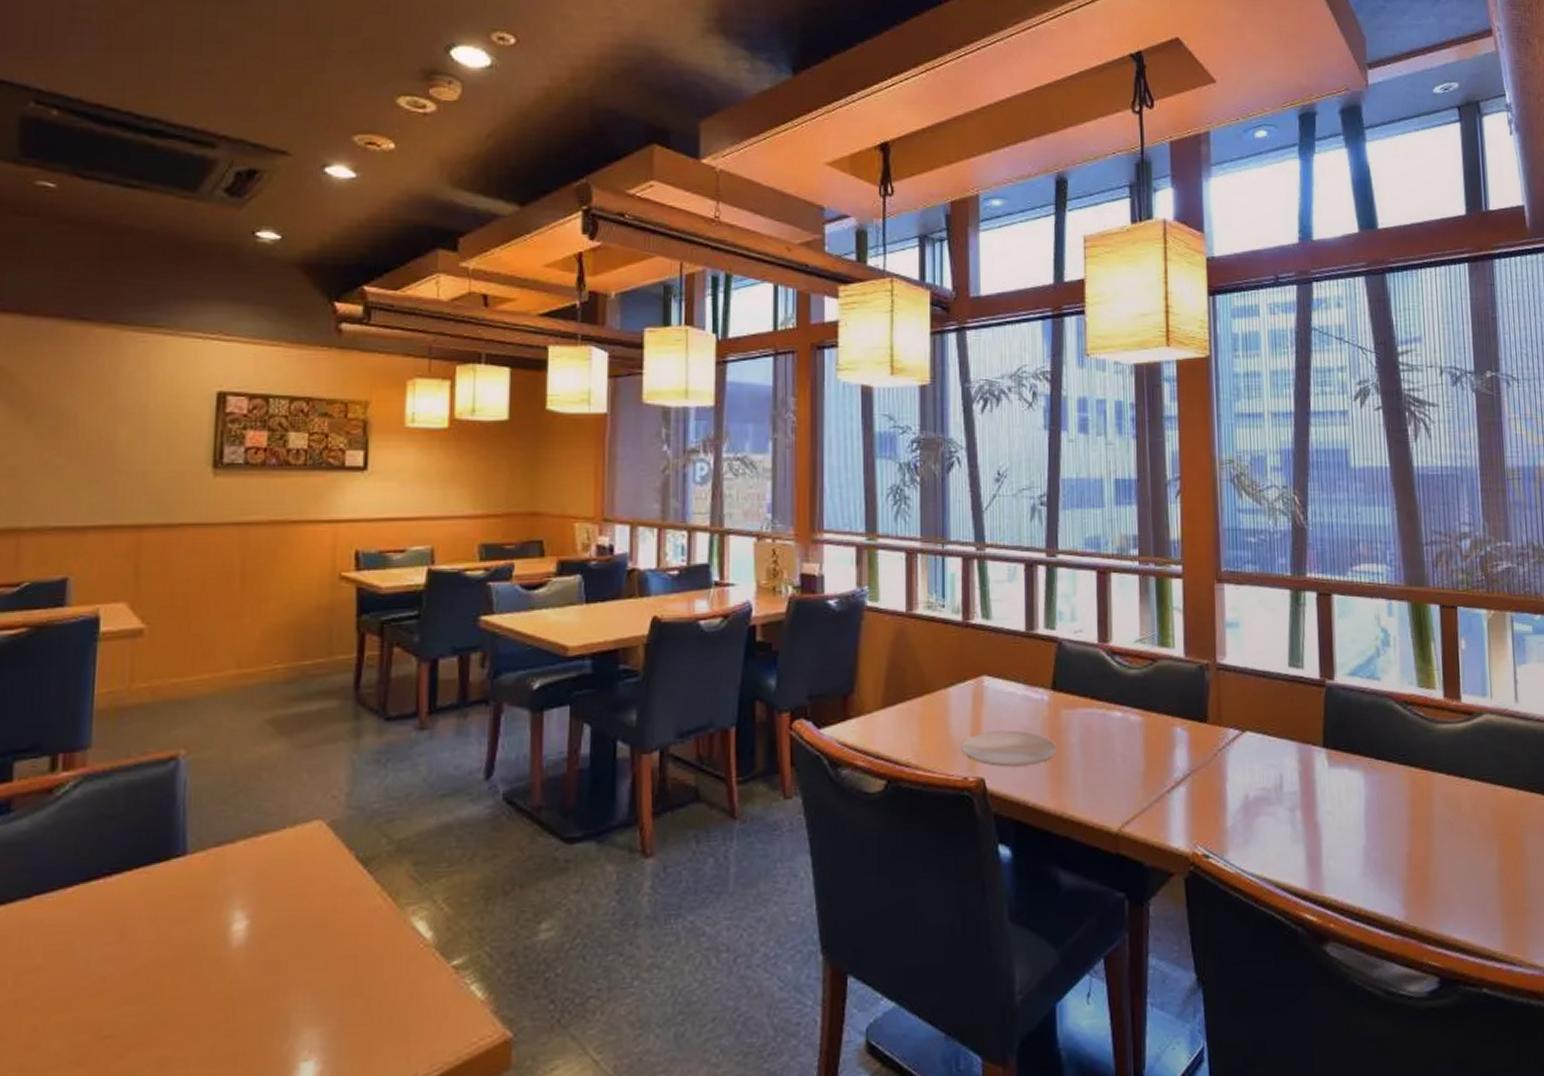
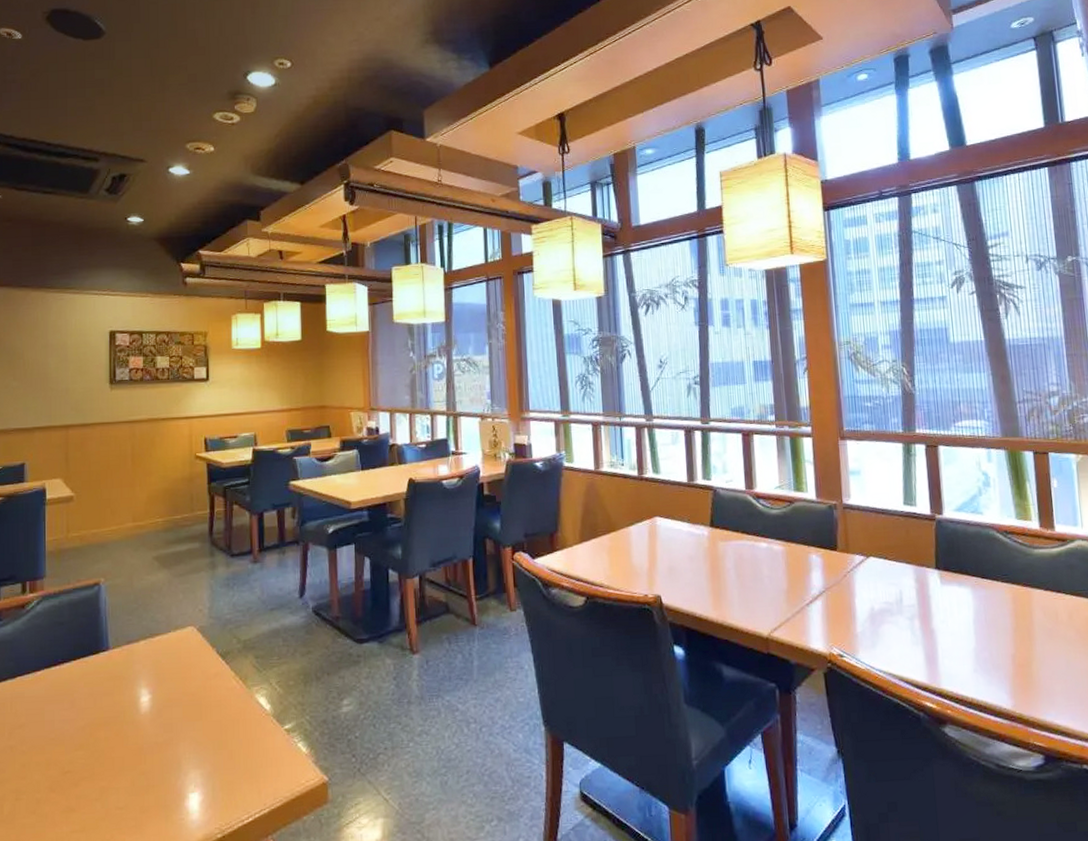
plate: present [961,730,1057,767] -> none [641,558,717,587]

